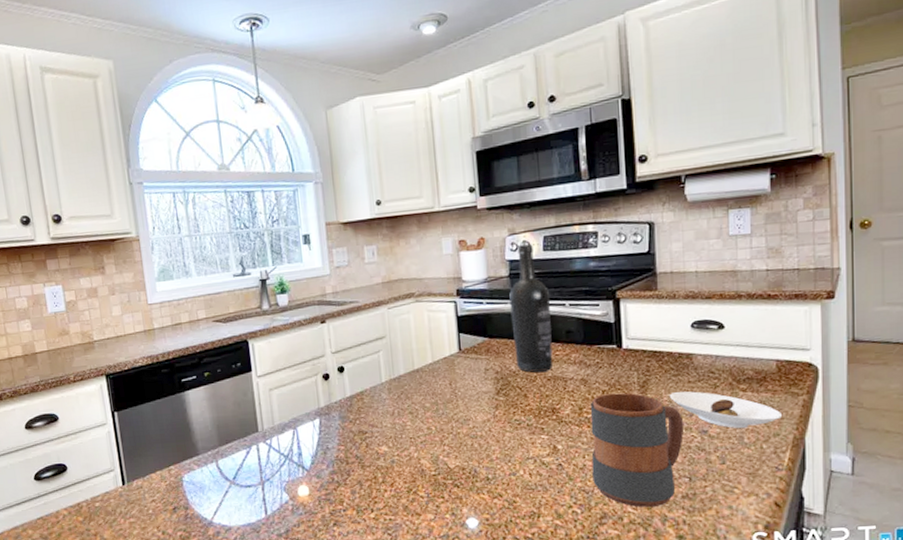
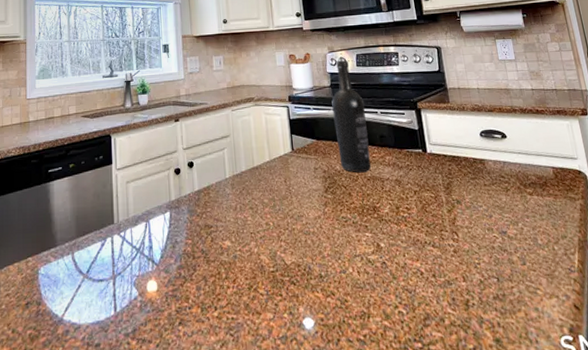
mug: present [590,393,684,507] -> none [405,193,487,308]
saucer: present [670,391,782,429] -> none [471,194,565,231]

